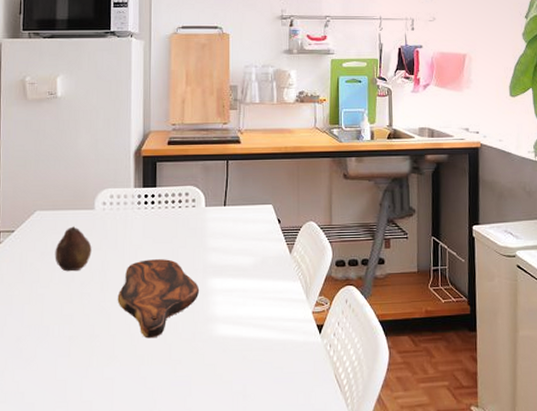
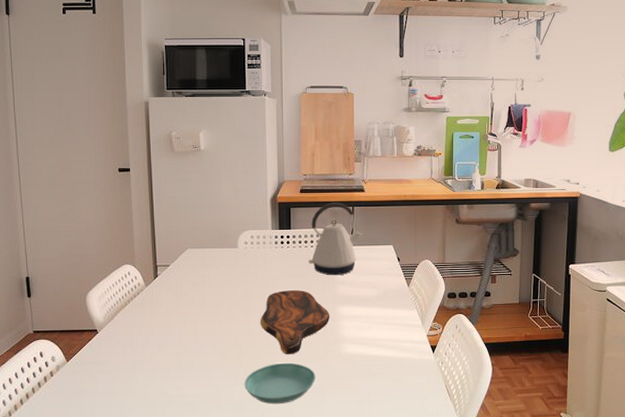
fruit: present [54,226,92,272] -> none [205,262,237,300]
saucer: none [96,348,181,402] -> present [244,362,316,405]
kettle: none [175,156,238,242] -> present [308,202,362,276]

